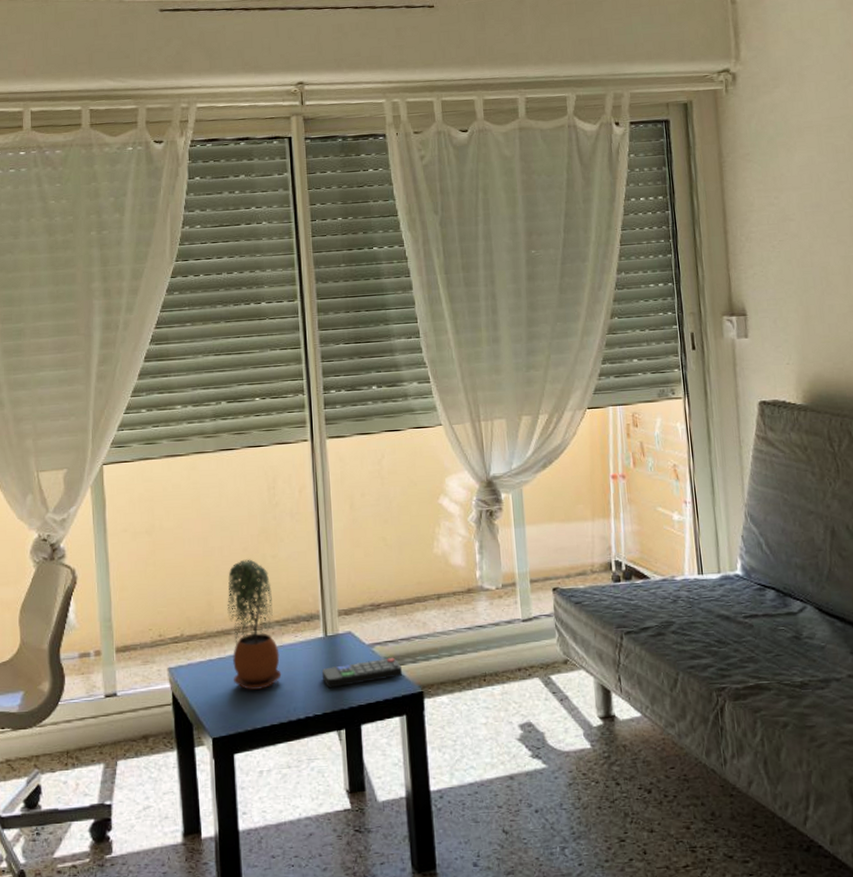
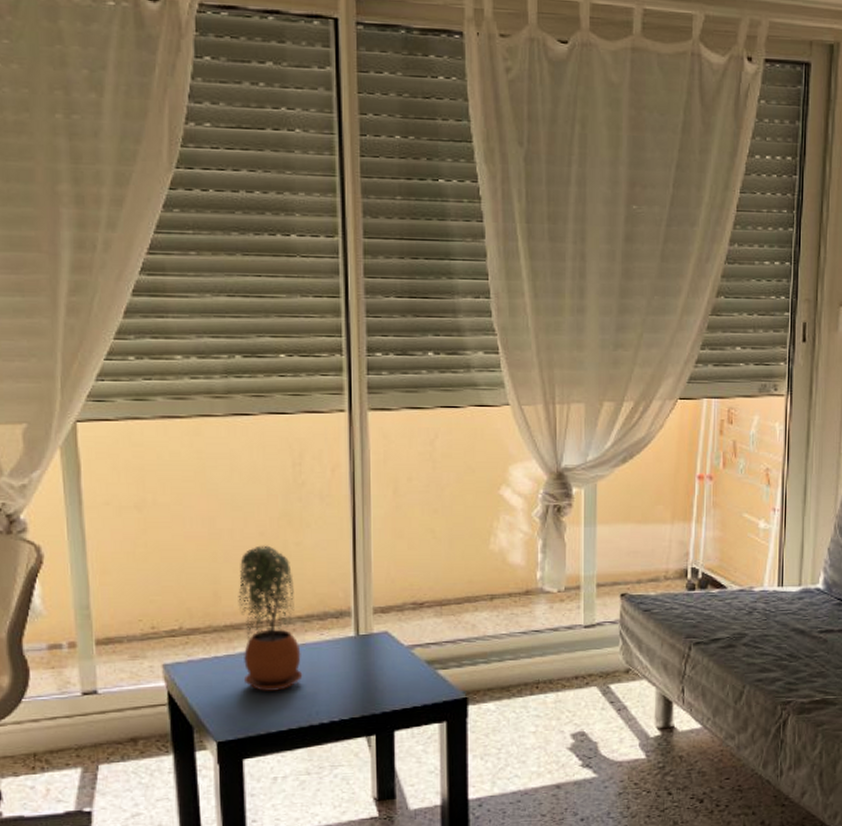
remote control: present [321,657,403,688] -> none [351,660,446,692]

